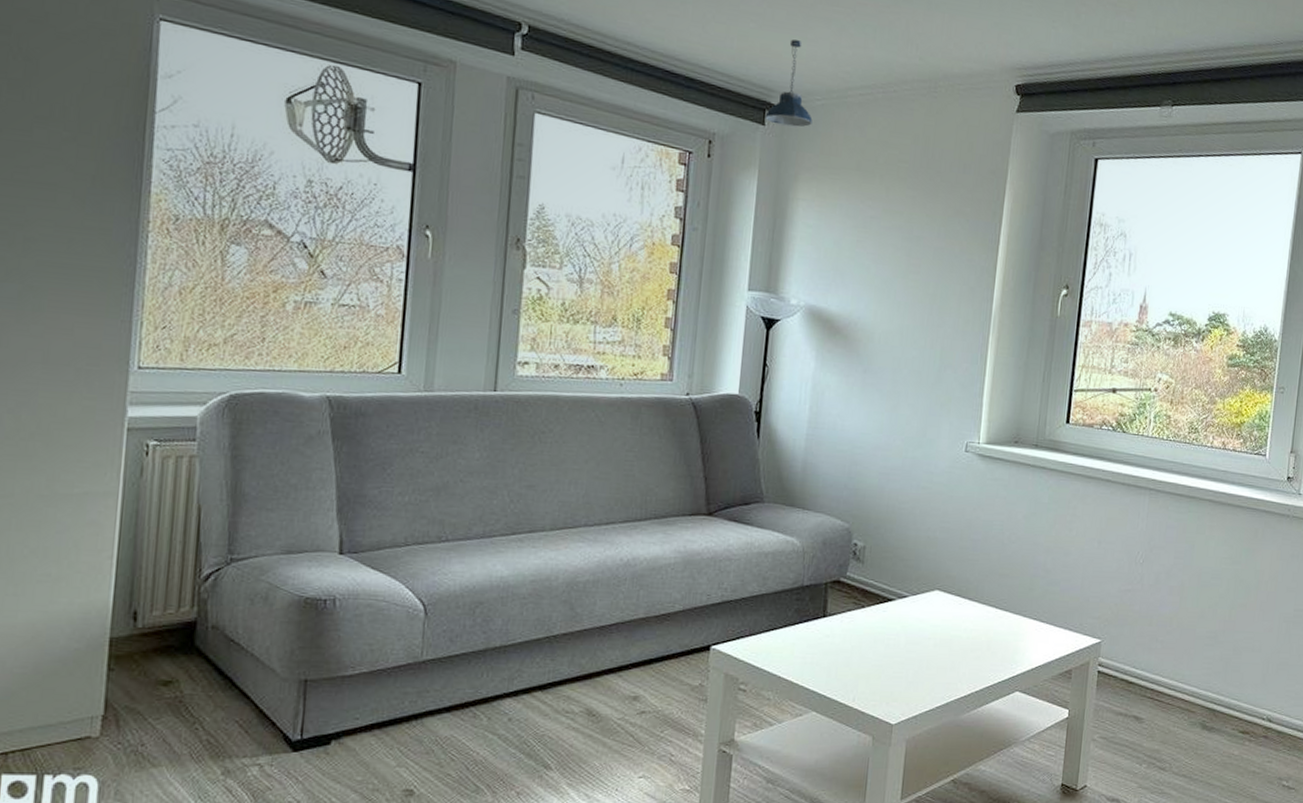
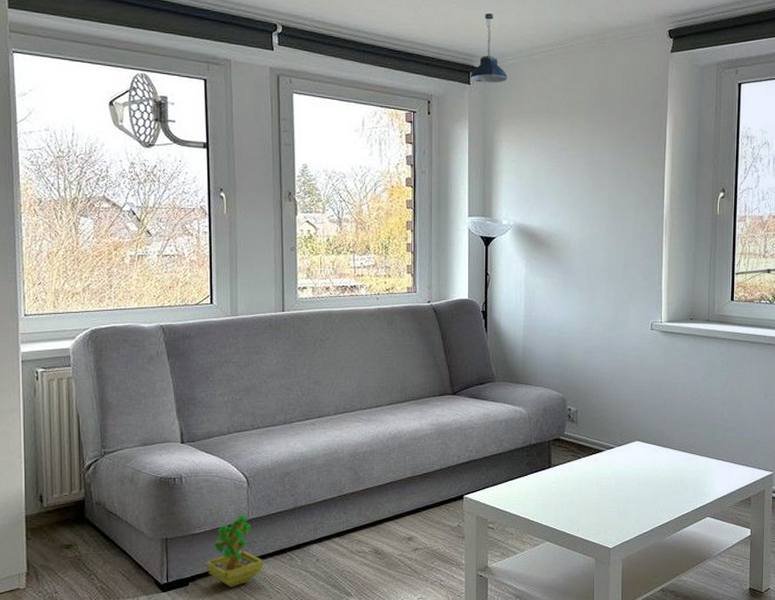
decorative plant: none [357,654,437,750] -> present [206,515,264,587]

